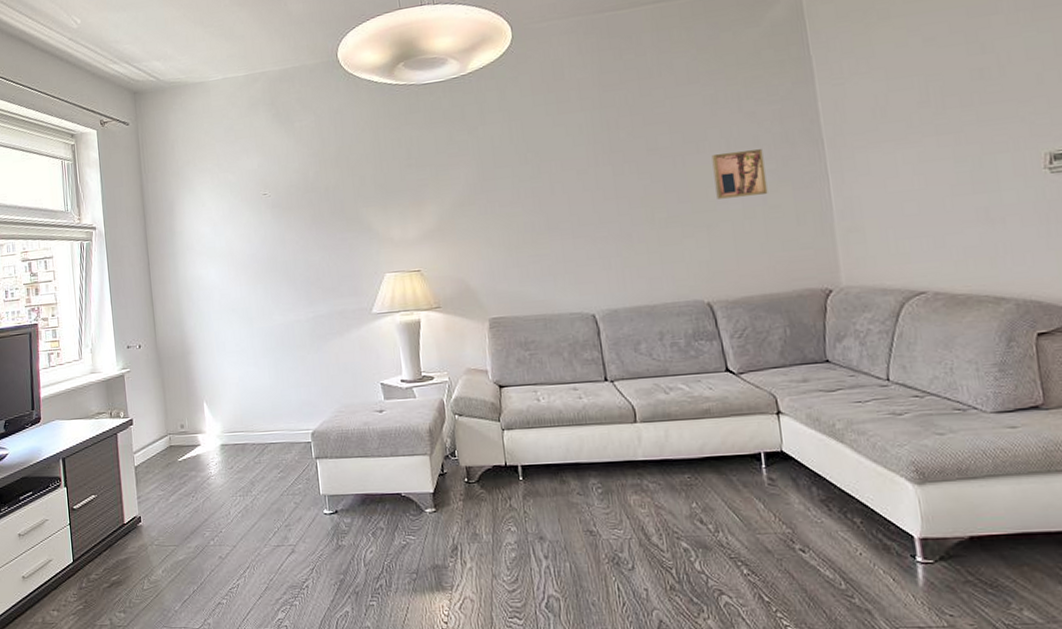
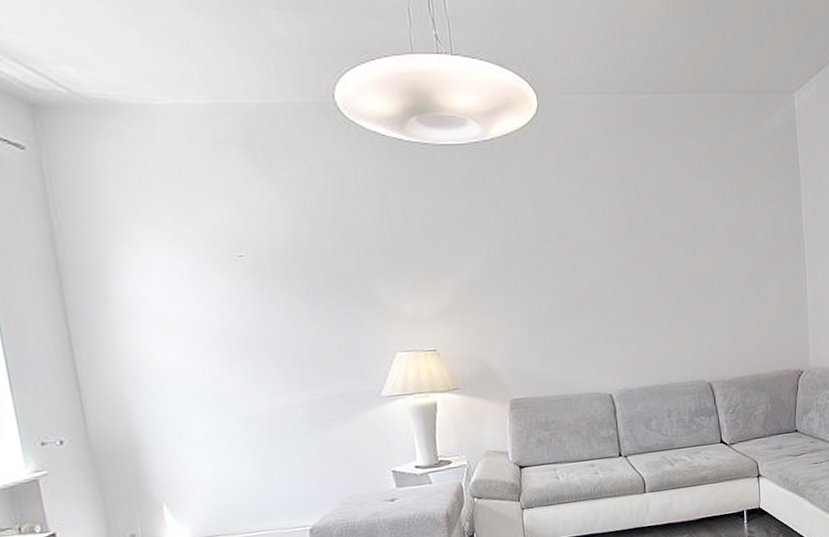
wall art: present [711,149,768,199] -> none [717,245,760,289]

